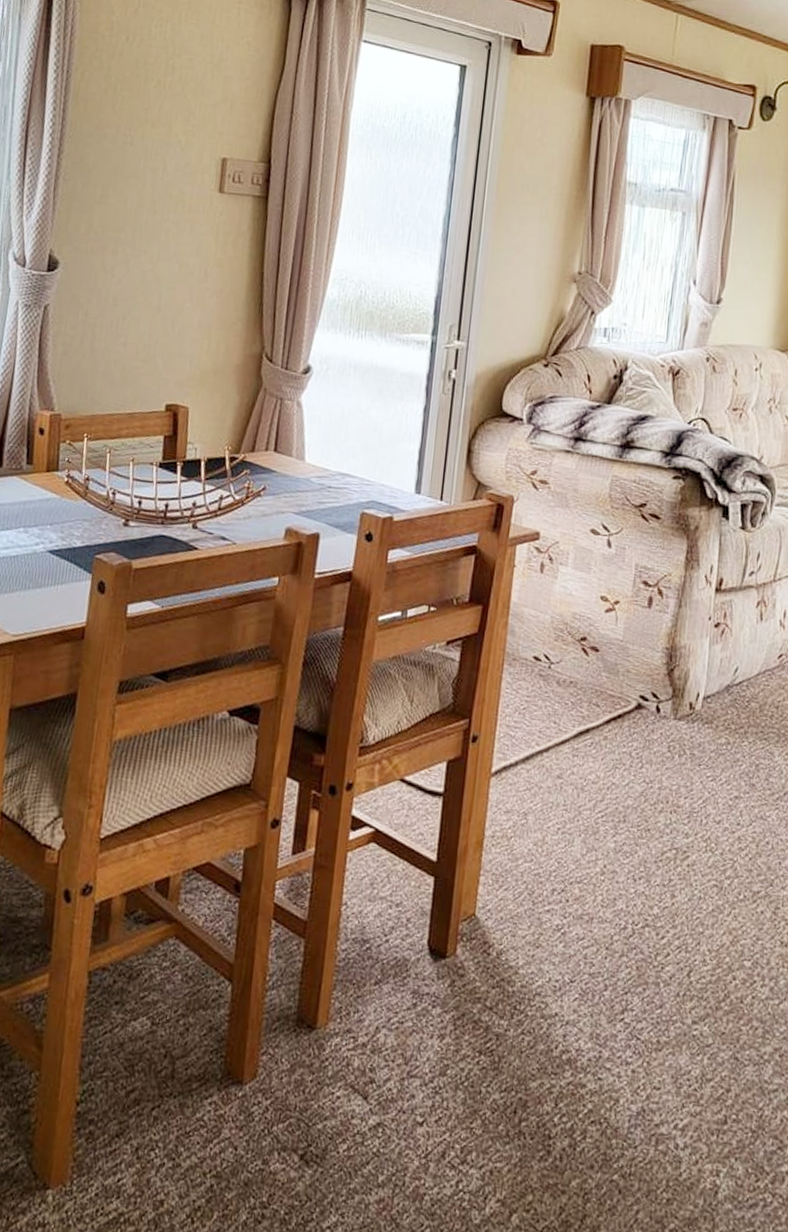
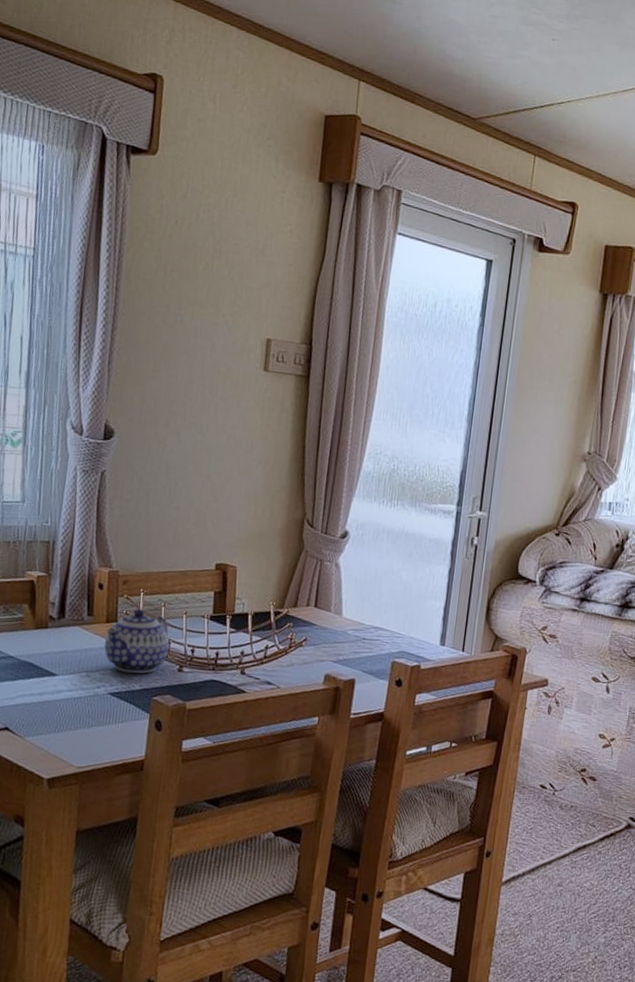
teapot: none [44,456,115,529] -> present [104,609,170,674]

